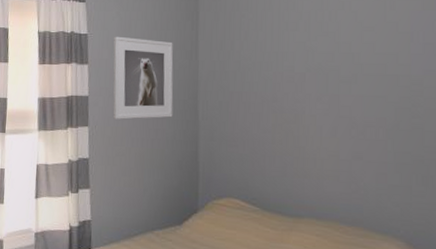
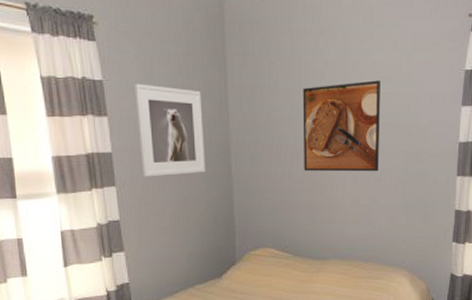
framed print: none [274,30,362,125] -> present [303,80,380,172]

